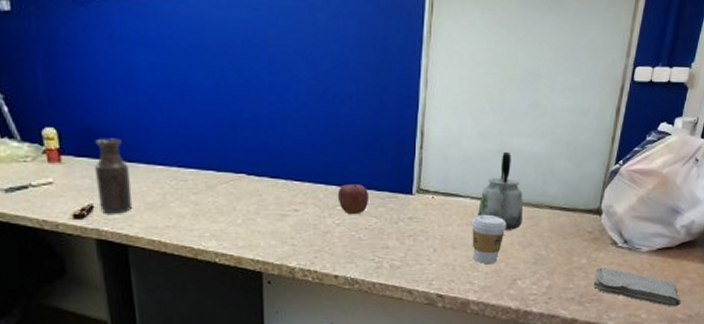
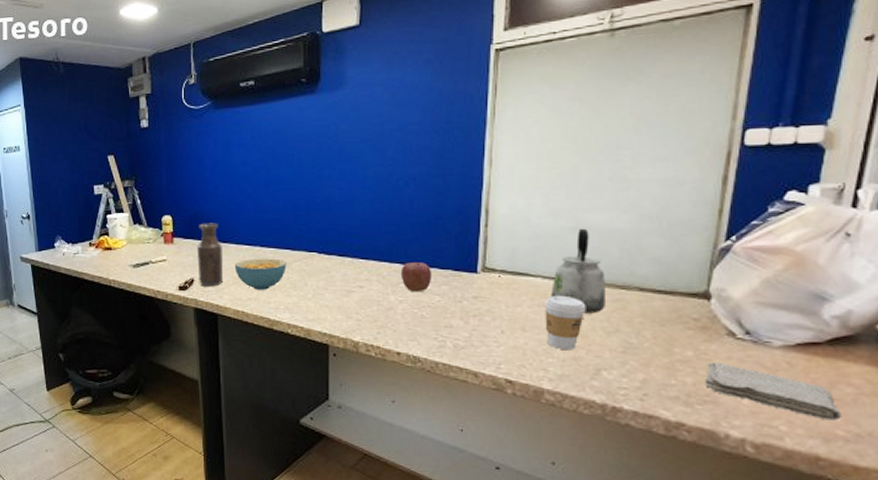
cereal bowl: none [145,180,211,216] -> present [234,258,287,290]

